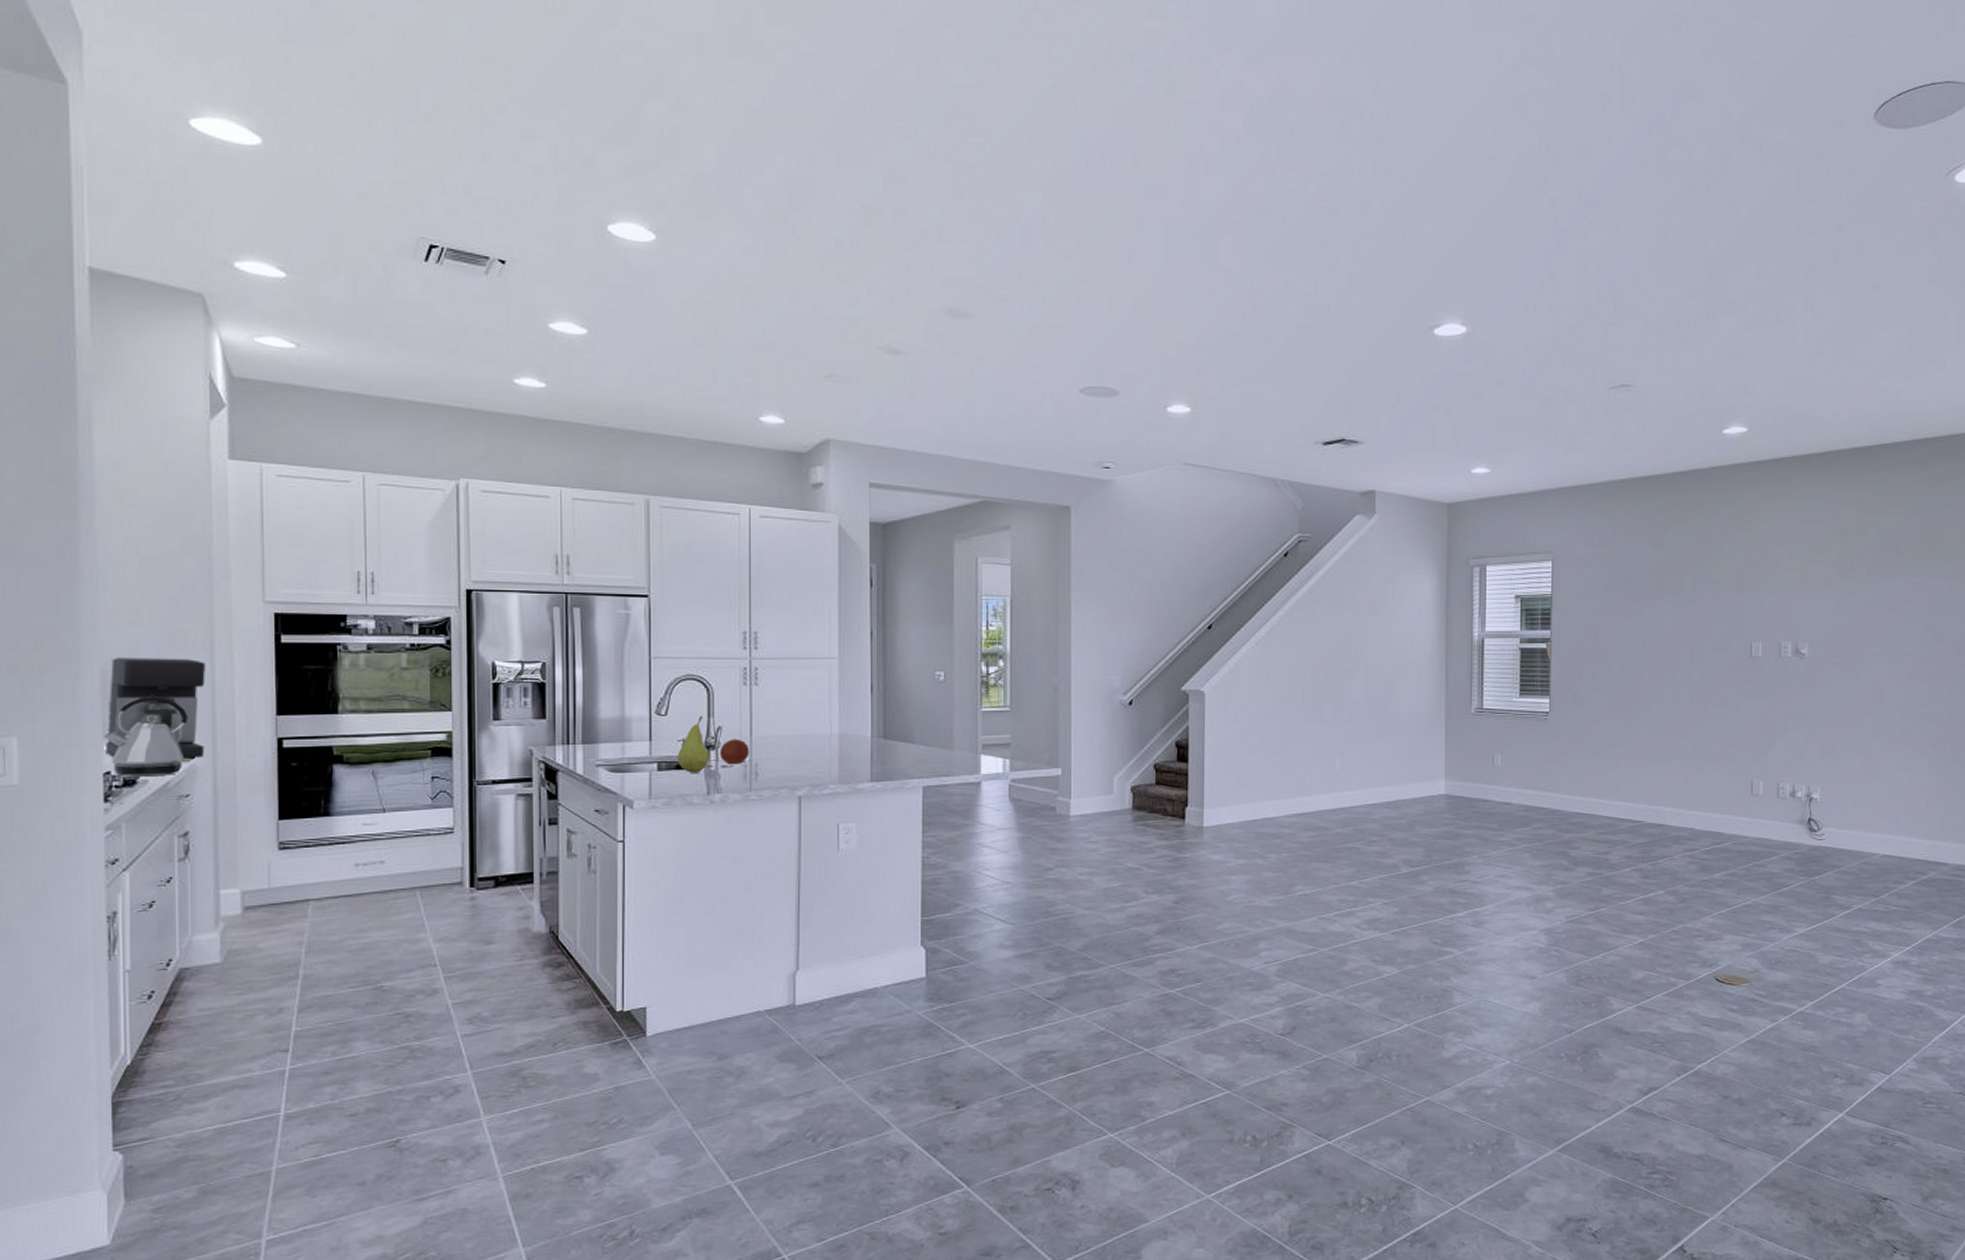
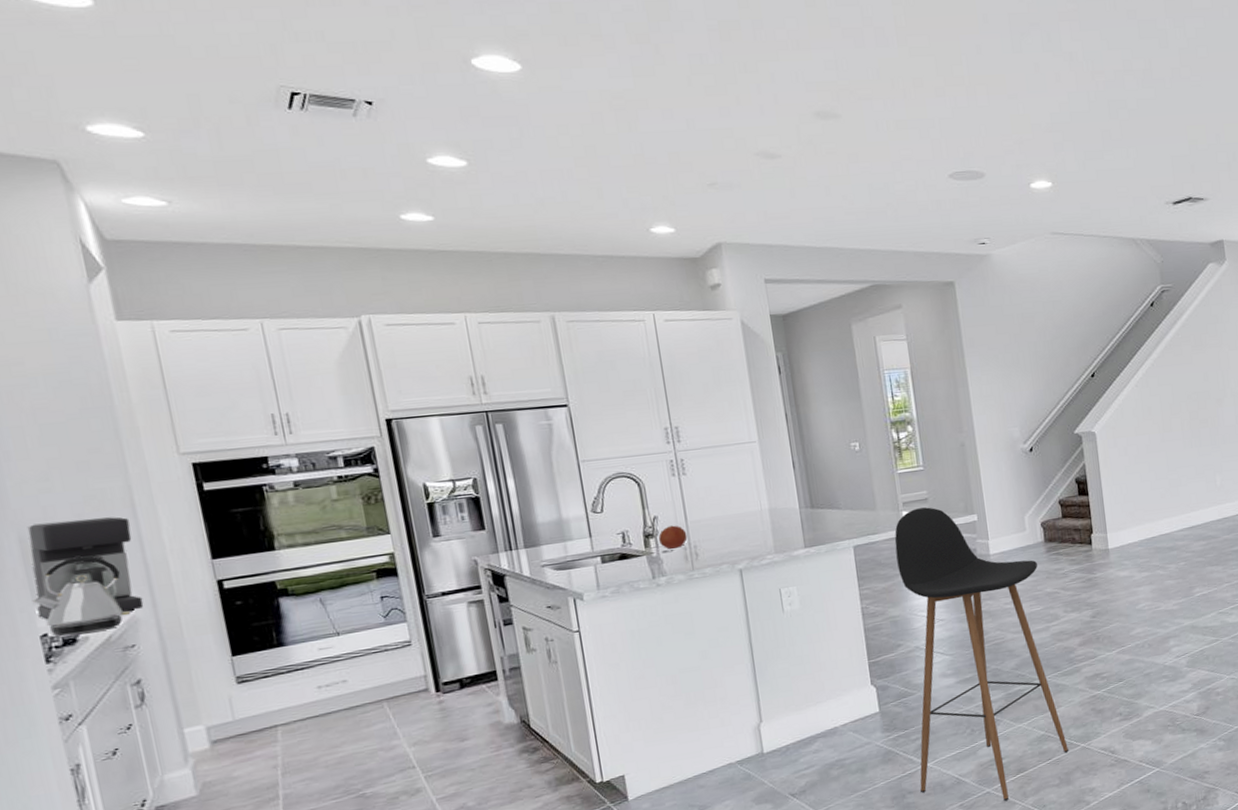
fruit: present [677,716,710,773] -> none [618,509,650,562]
bar stool: none [959,753,1129,1102] -> present [894,507,1069,801]

